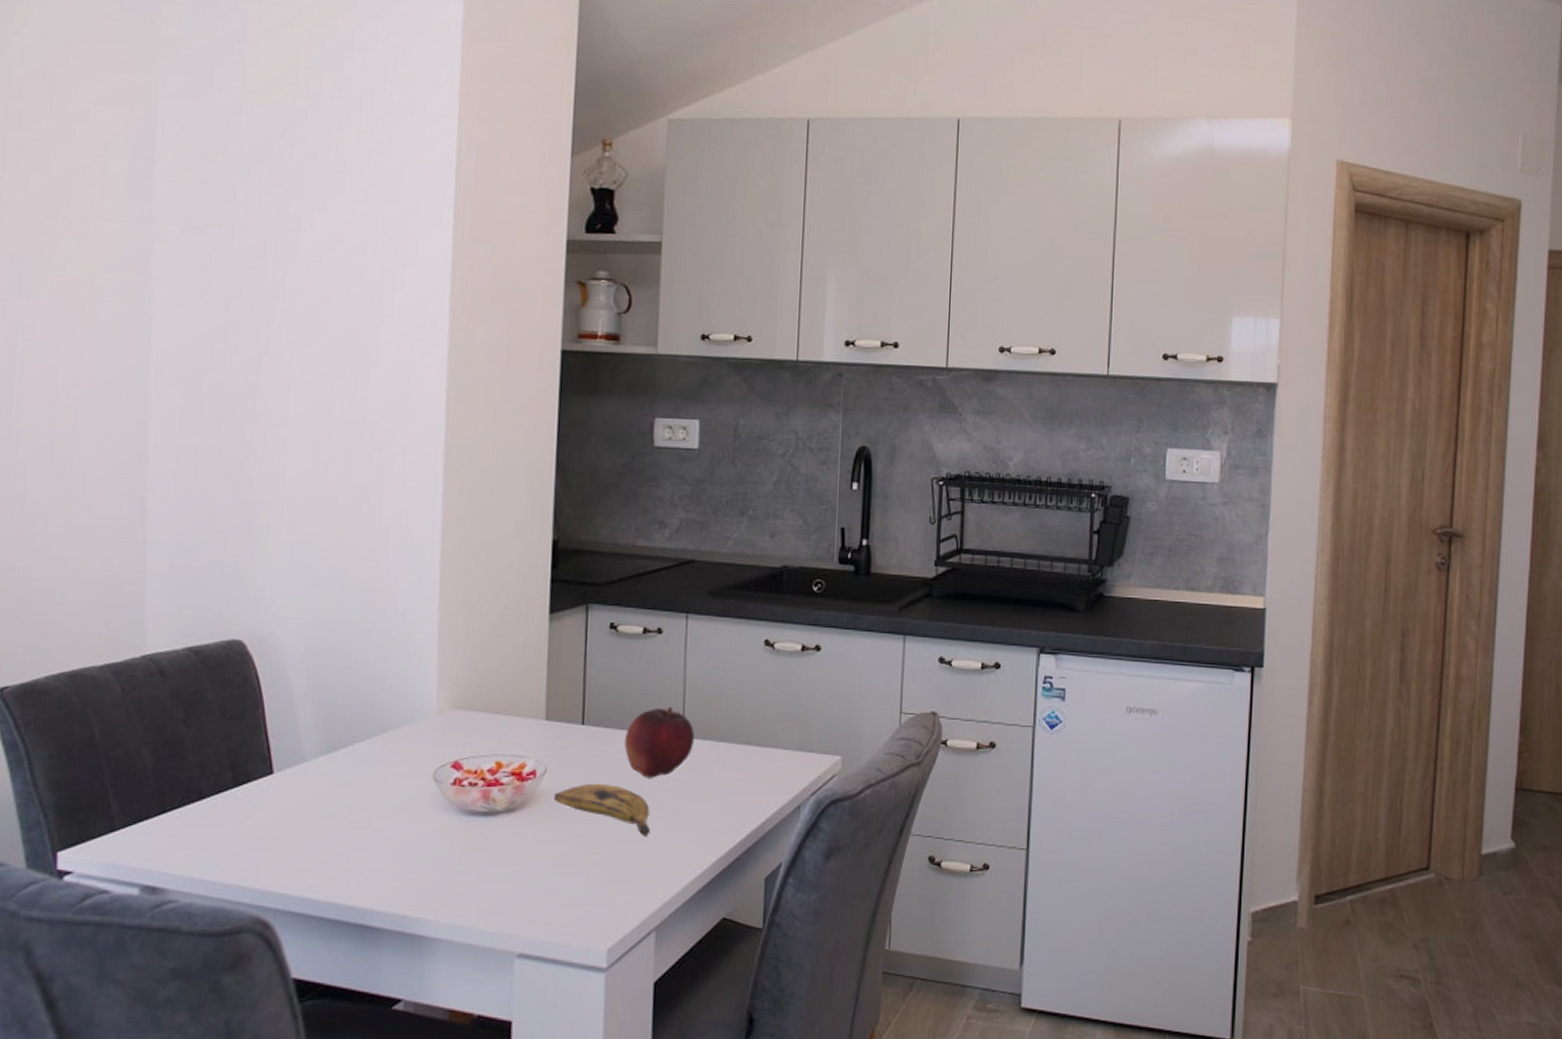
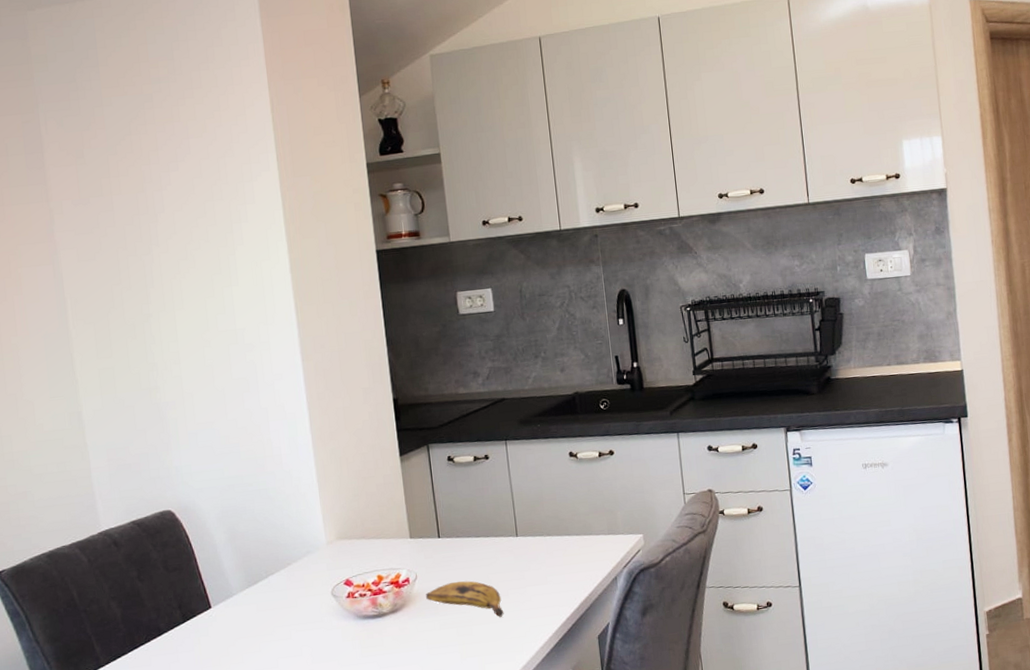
fruit: present [625,706,694,778] -> none [473,514,527,572]

